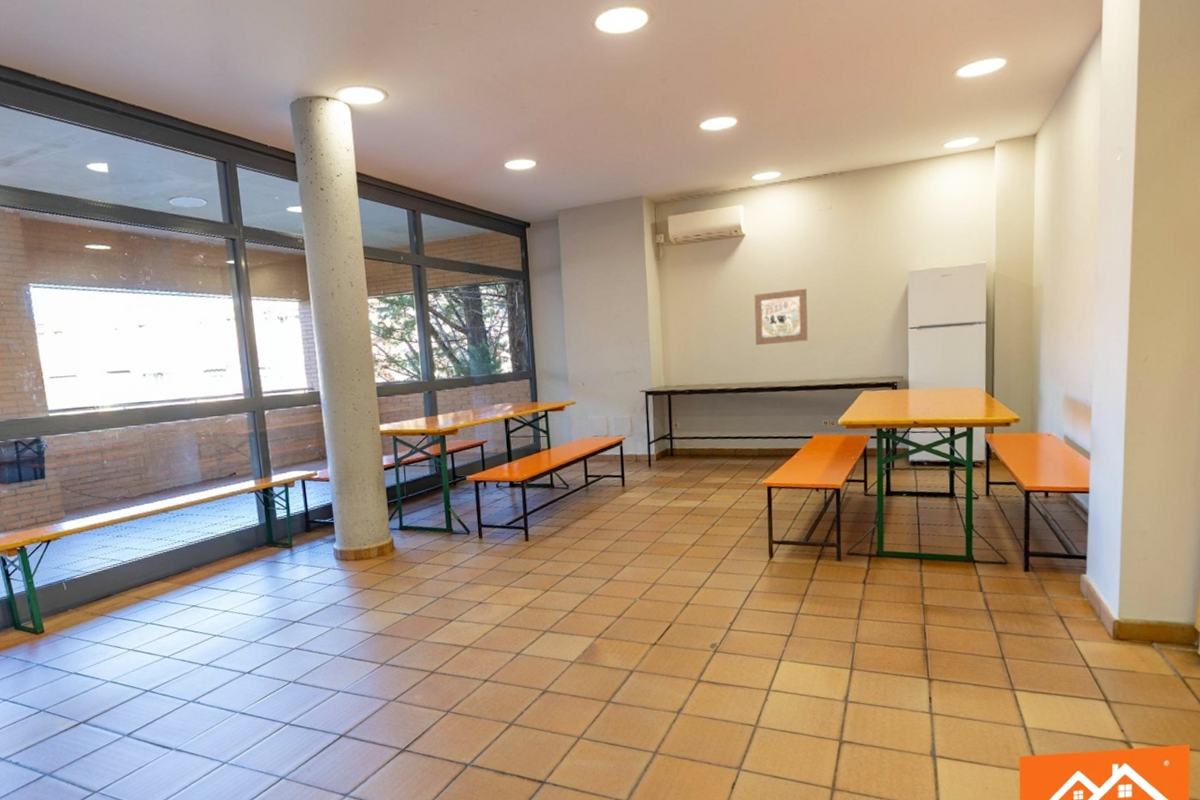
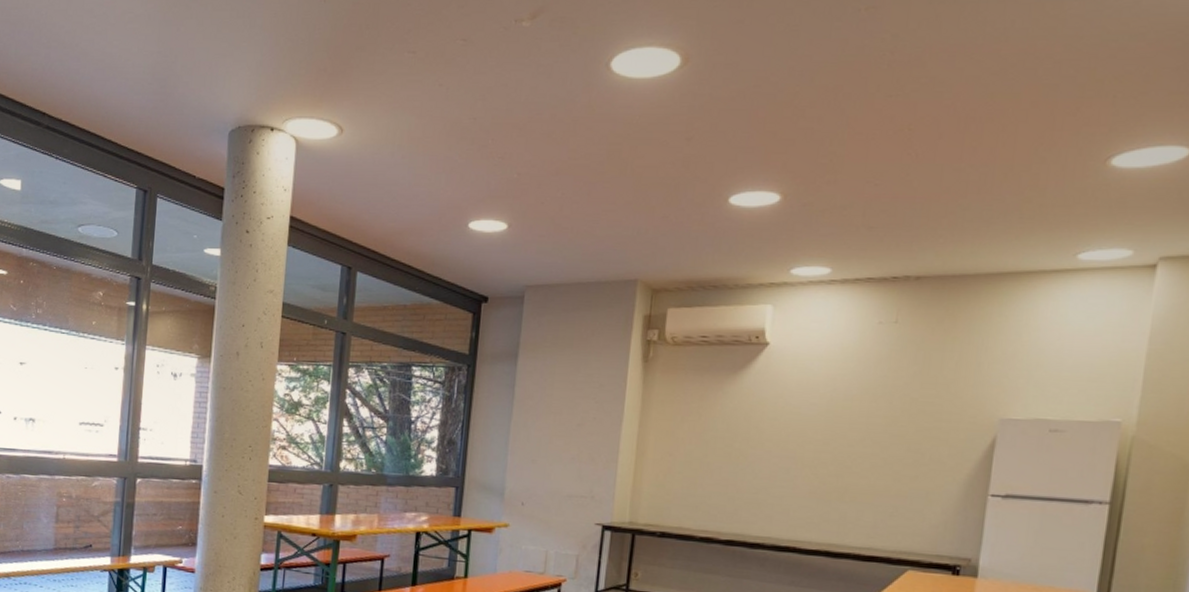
wall art: present [754,288,808,345] -> none [761,421,847,492]

